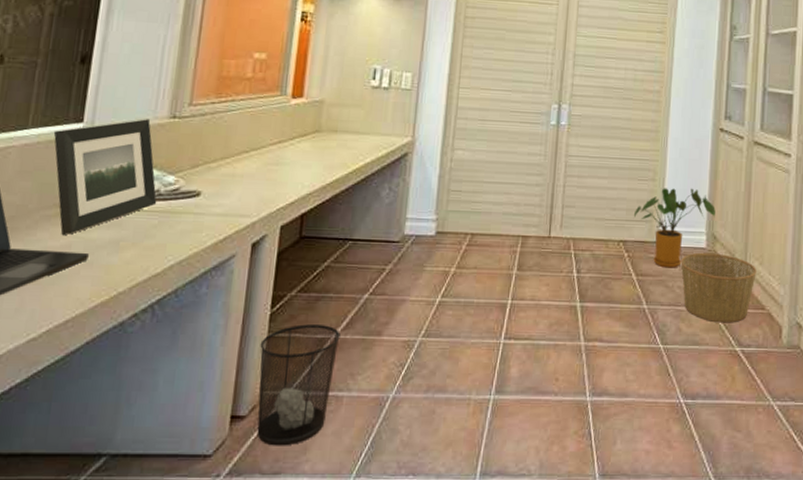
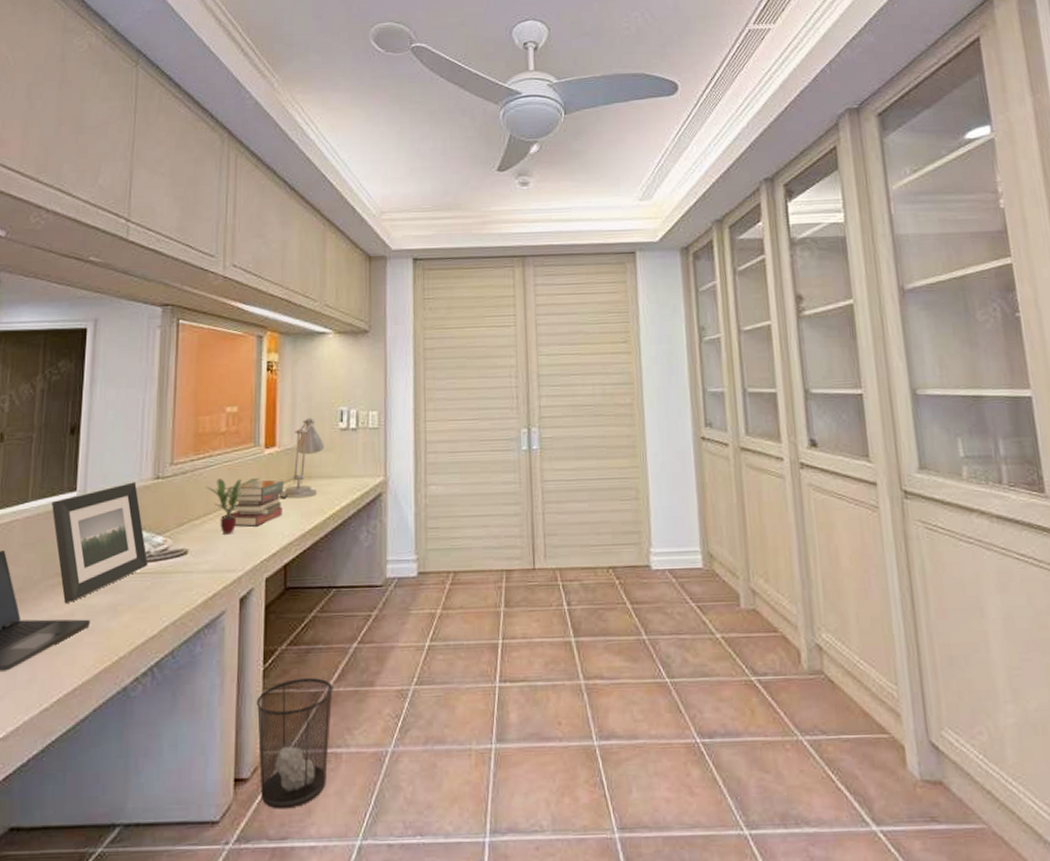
potted plant: none [226,124,284,180] -> present [206,478,260,535]
books: none [239,128,309,175] -> present [221,479,284,527]
desk lamp: none [301,72,354,151] -> present [278,417,325,499]
house plant: present [633,188,715,268] -> none [620,504,709,593]
basket: present [680,252,757,323] -> none [677,573,763,650]

